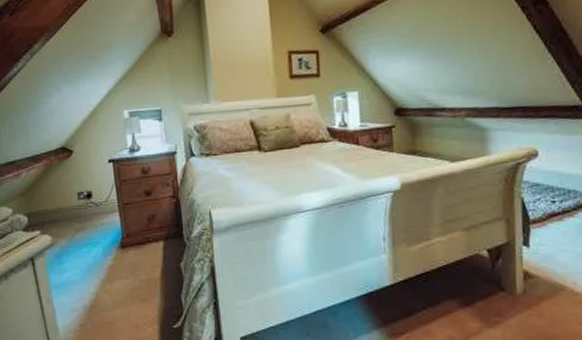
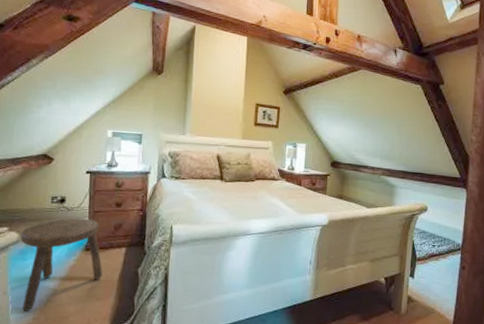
stool: none [53,212,143,319] -> present [20,218,103,312]

